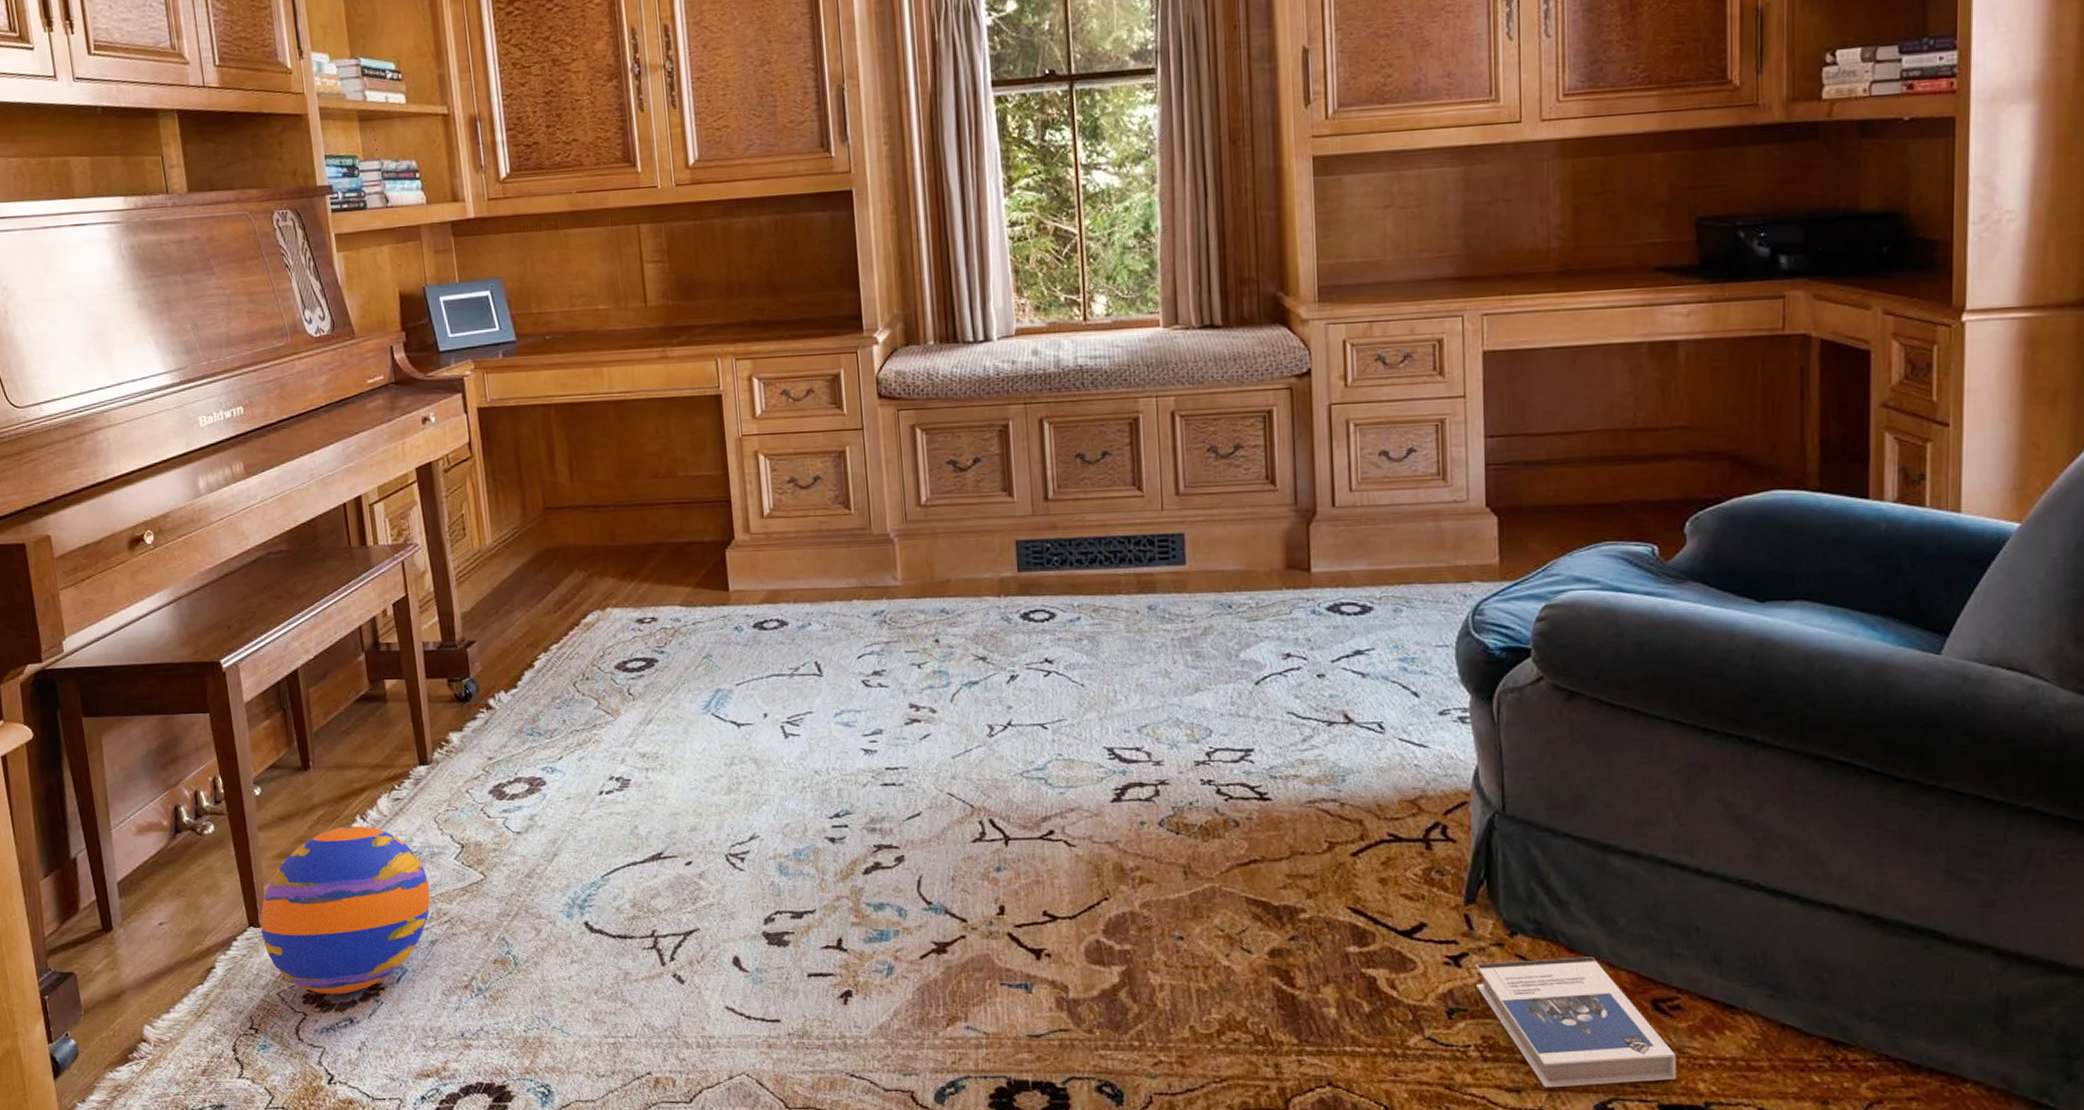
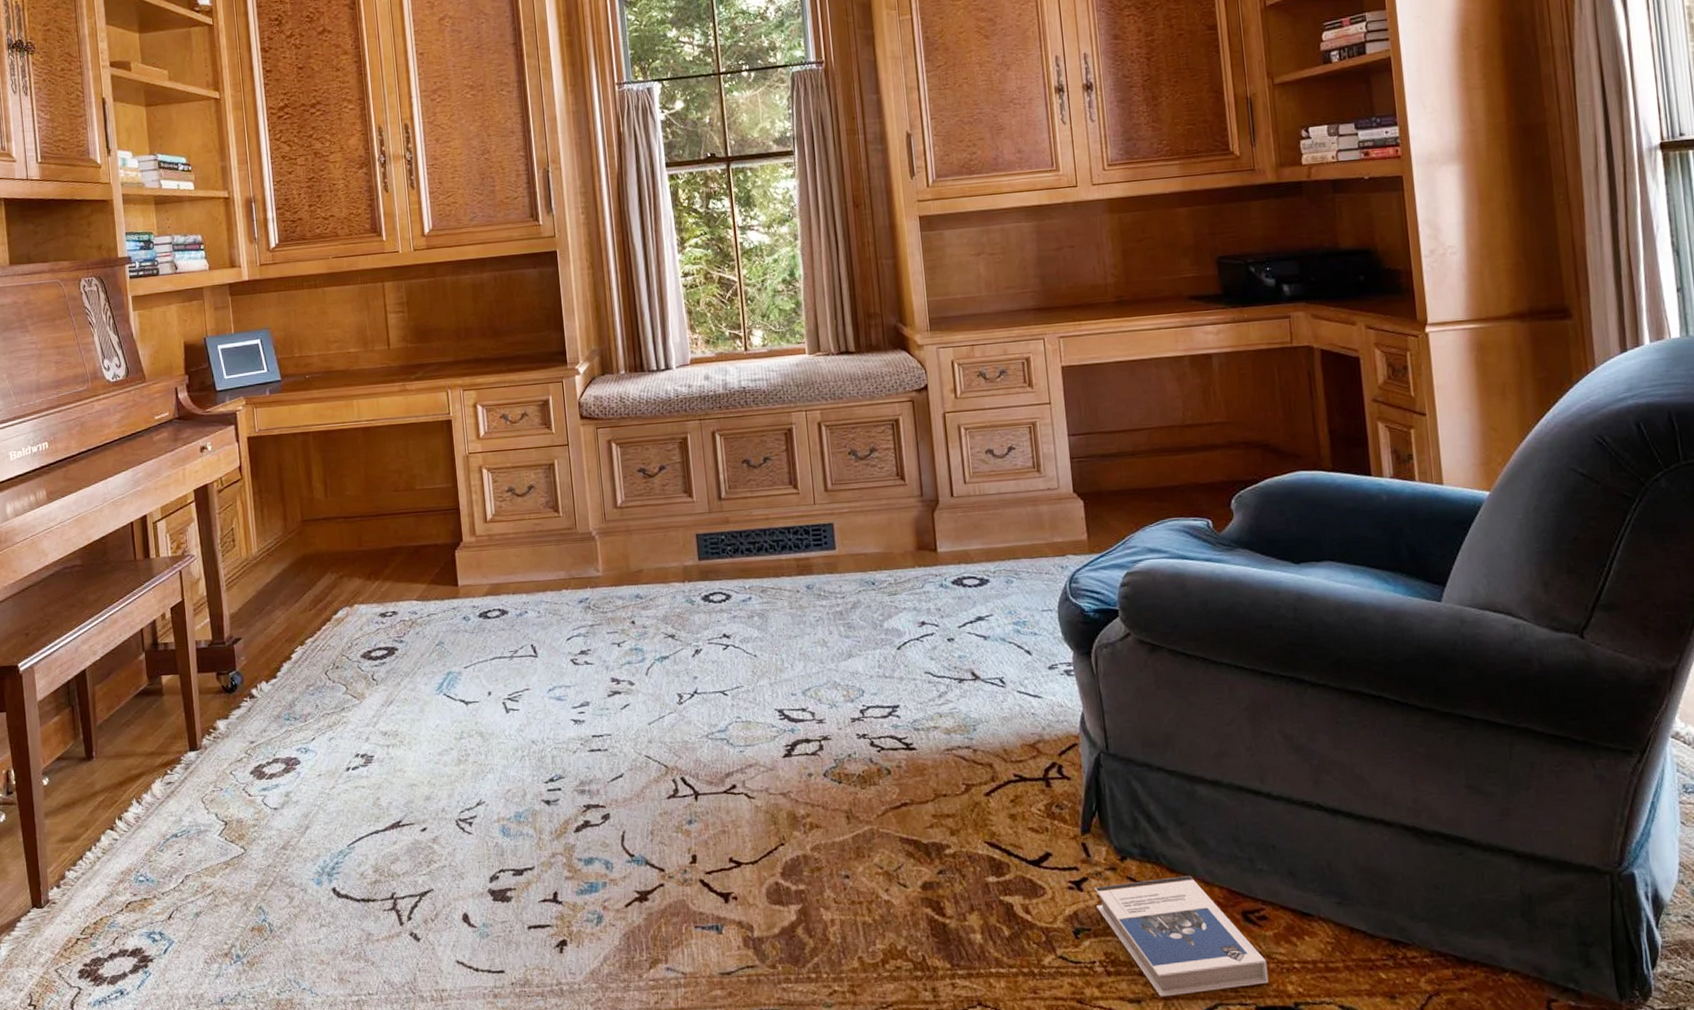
ball: present [260,826,431,995] -> none [43,809,197,969]

